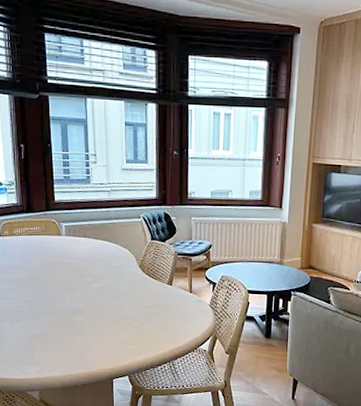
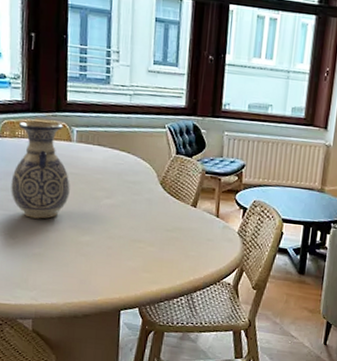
vase: none [13,219,63,304] -> present [11,120,70,219]

